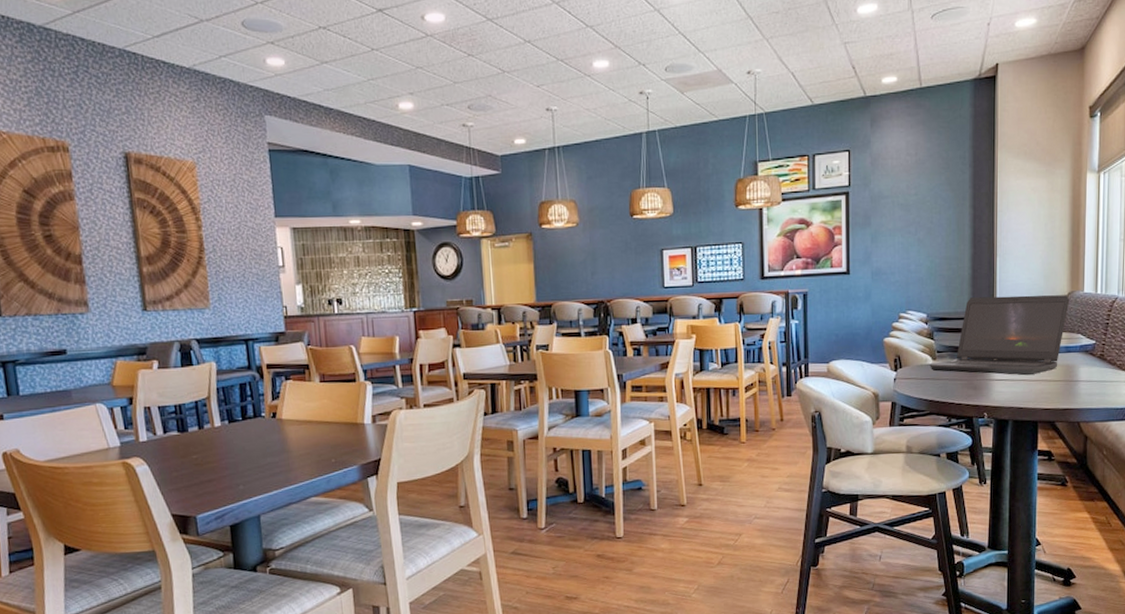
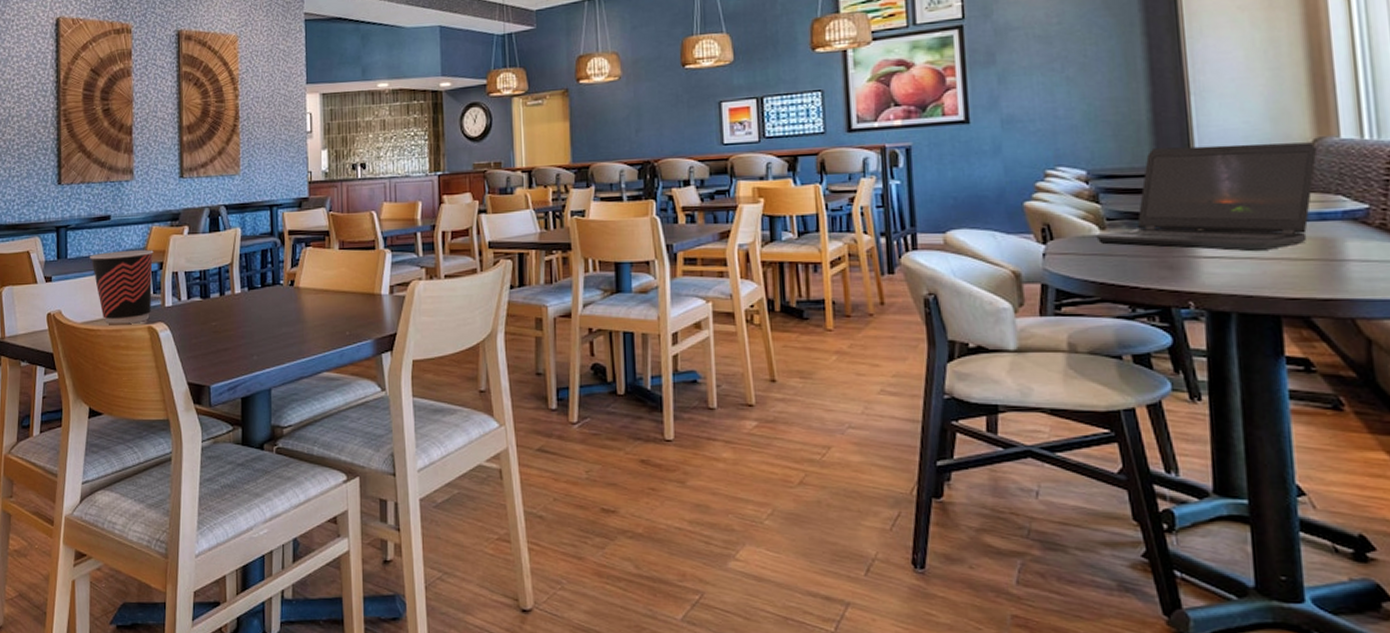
cup: none [45,384,124,462] -> present [89,249,154,325]

